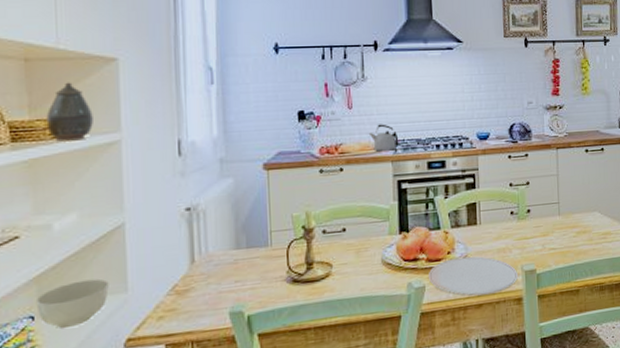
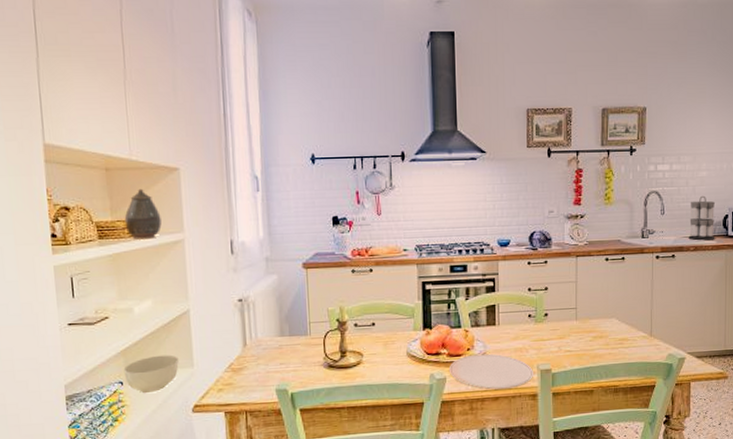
kettle: present [368,124,399,152] -> none [396,229,424,256]

